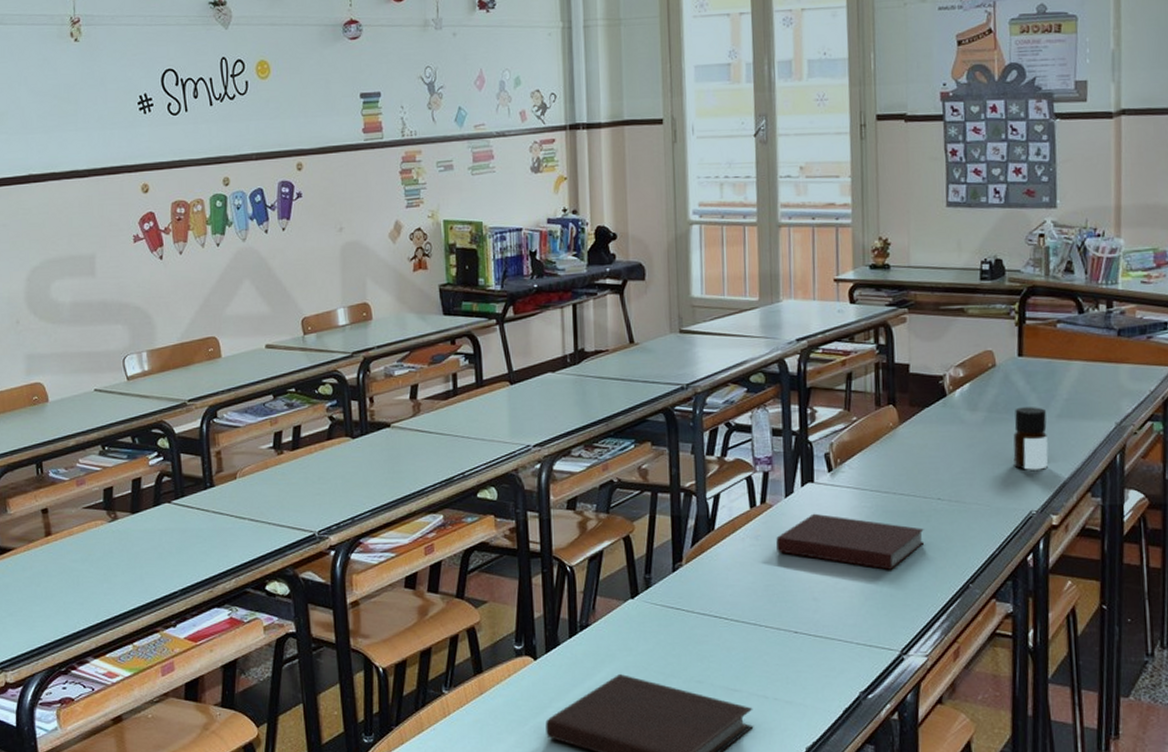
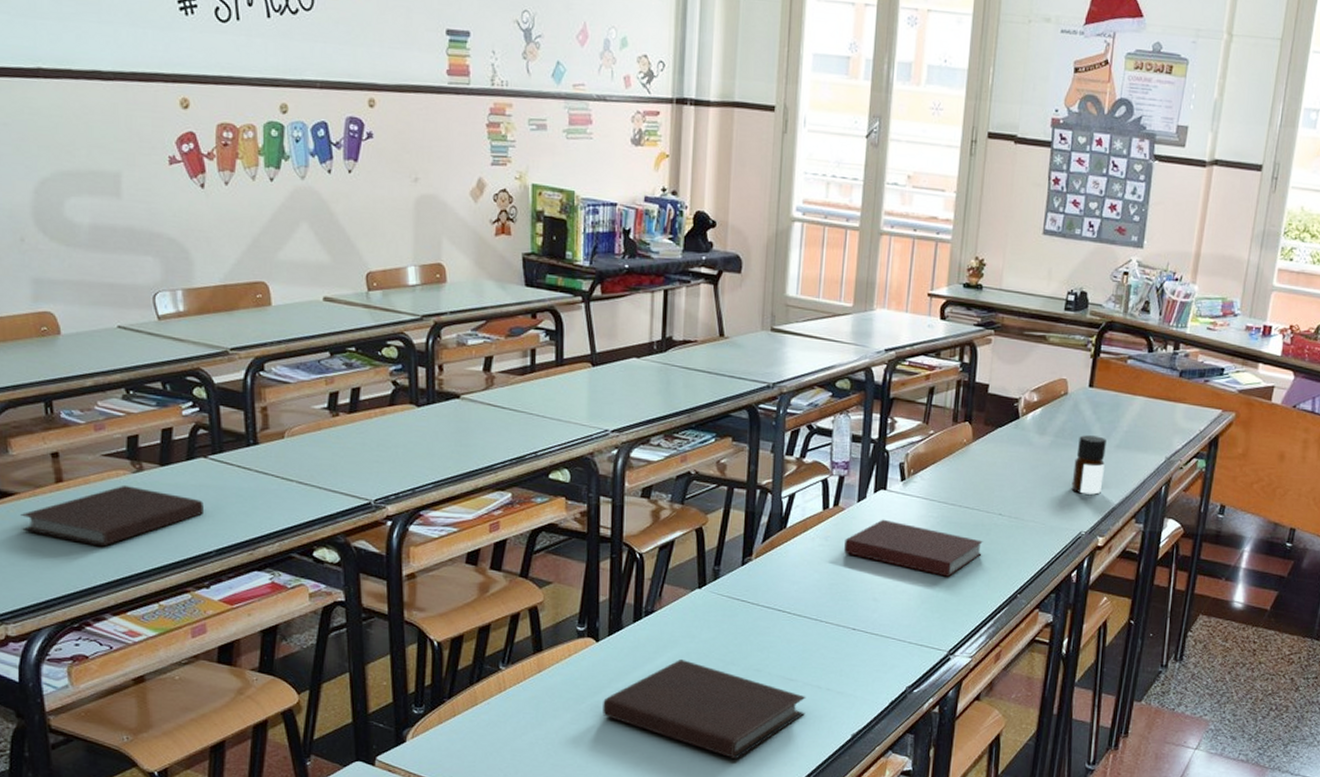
notebook: none [17,534,169,593] -> present [21,484,203,547]

